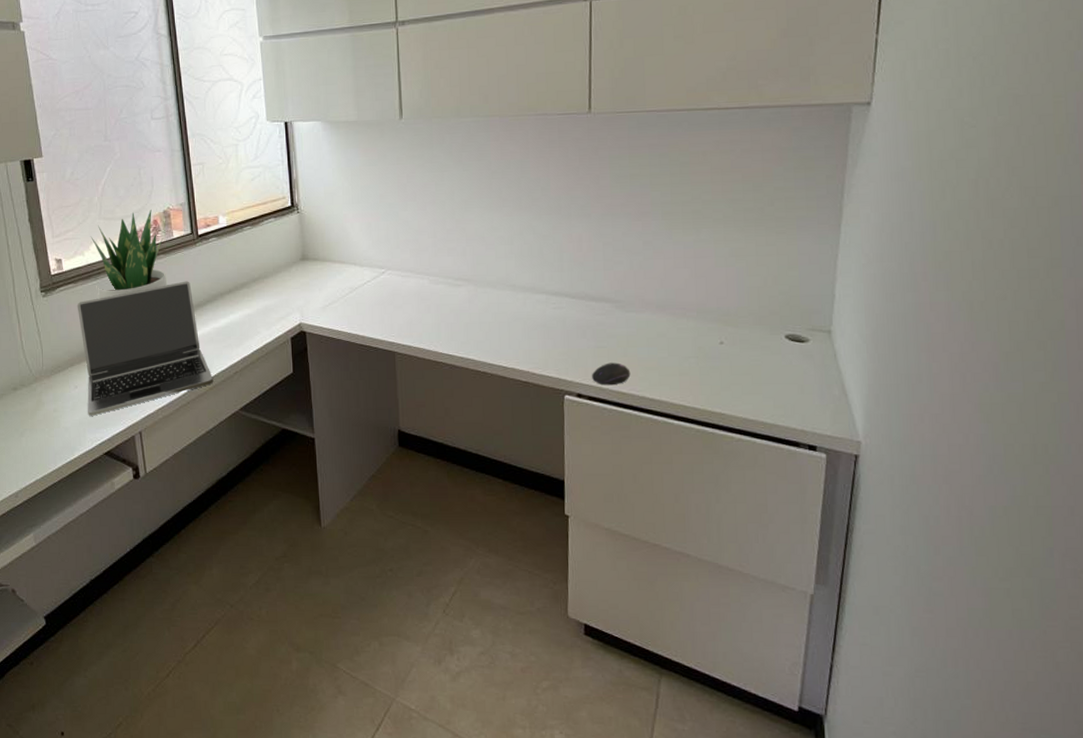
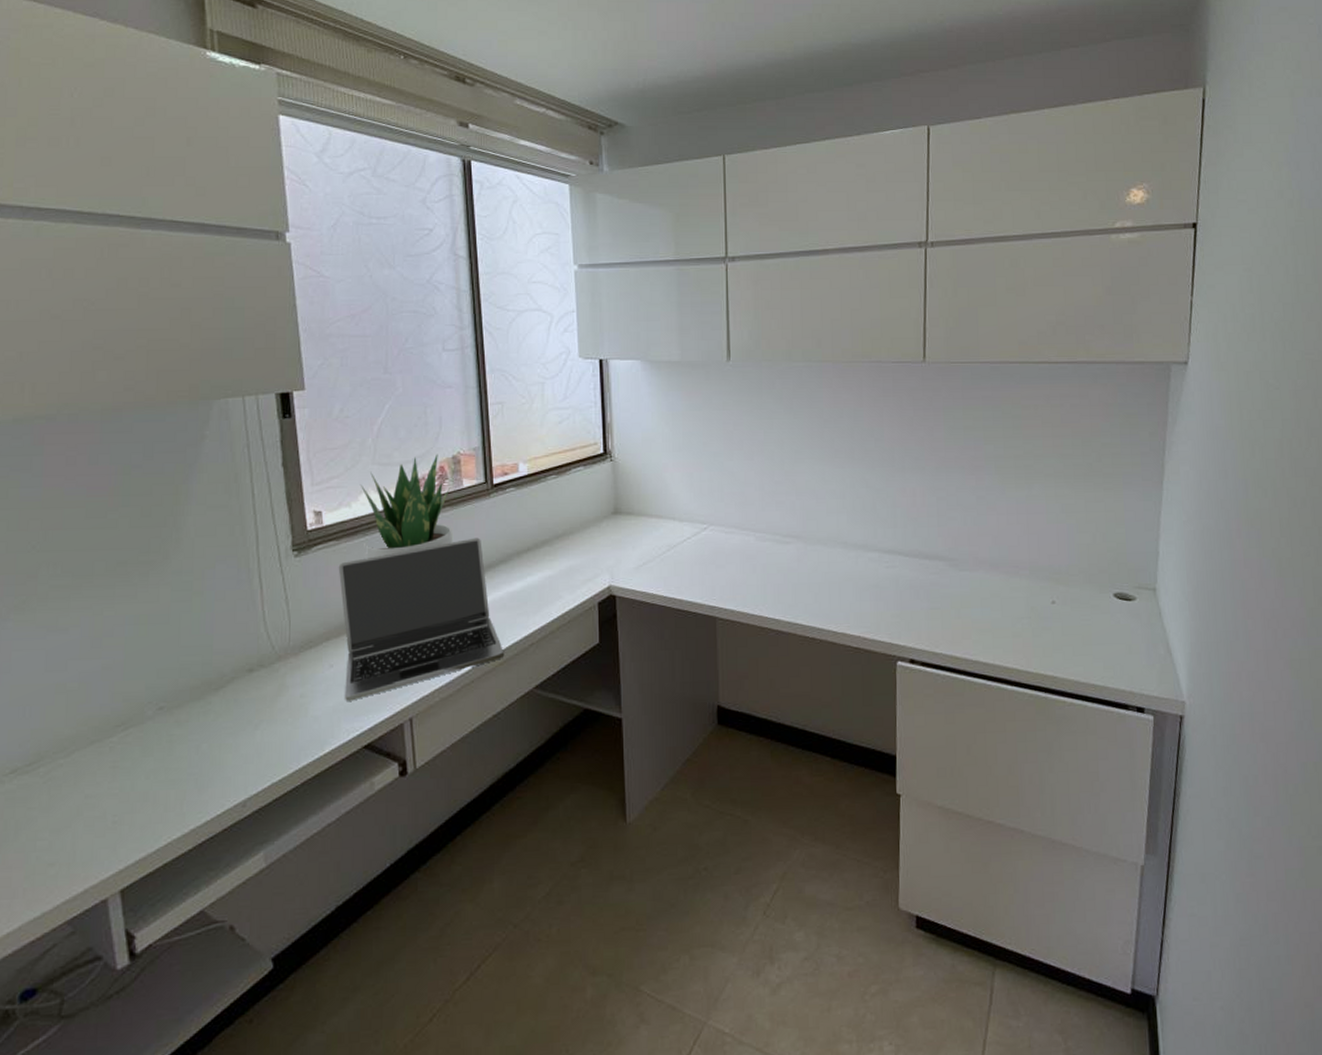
computer mouse: present [592,362,631,386] -> none [925,625,964,650]

